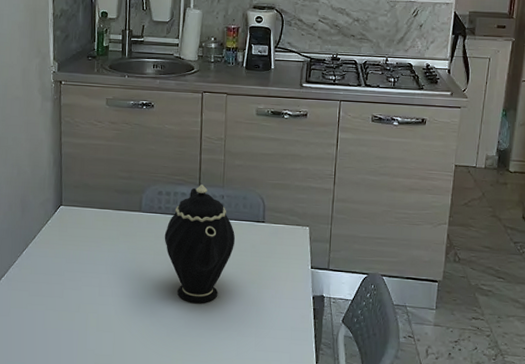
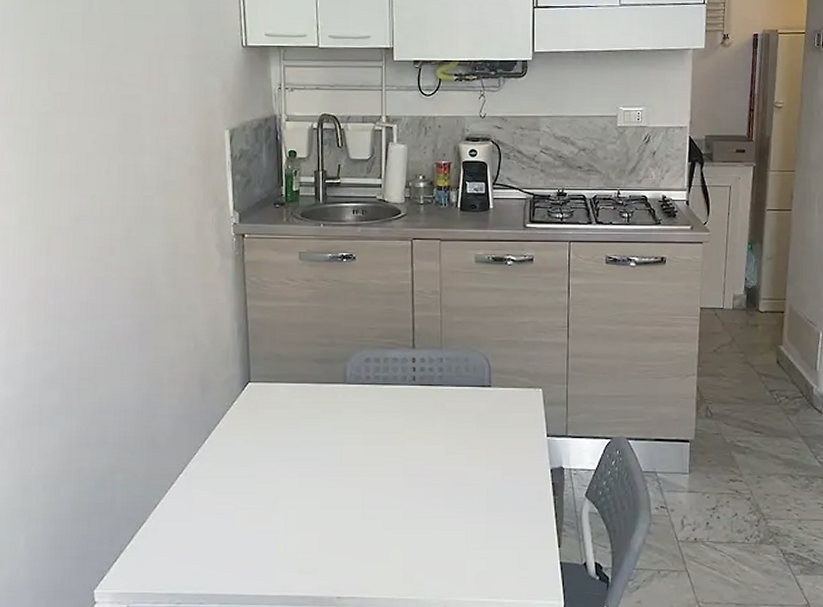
teapot: present [164,184,236,303] -> none [375,347,459,487]

